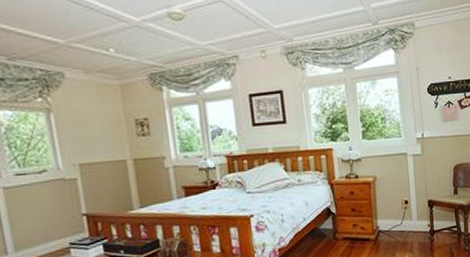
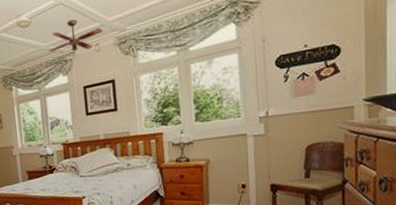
ceiling fan: none [208,20,268,56] -> present [49,19,102,52]

